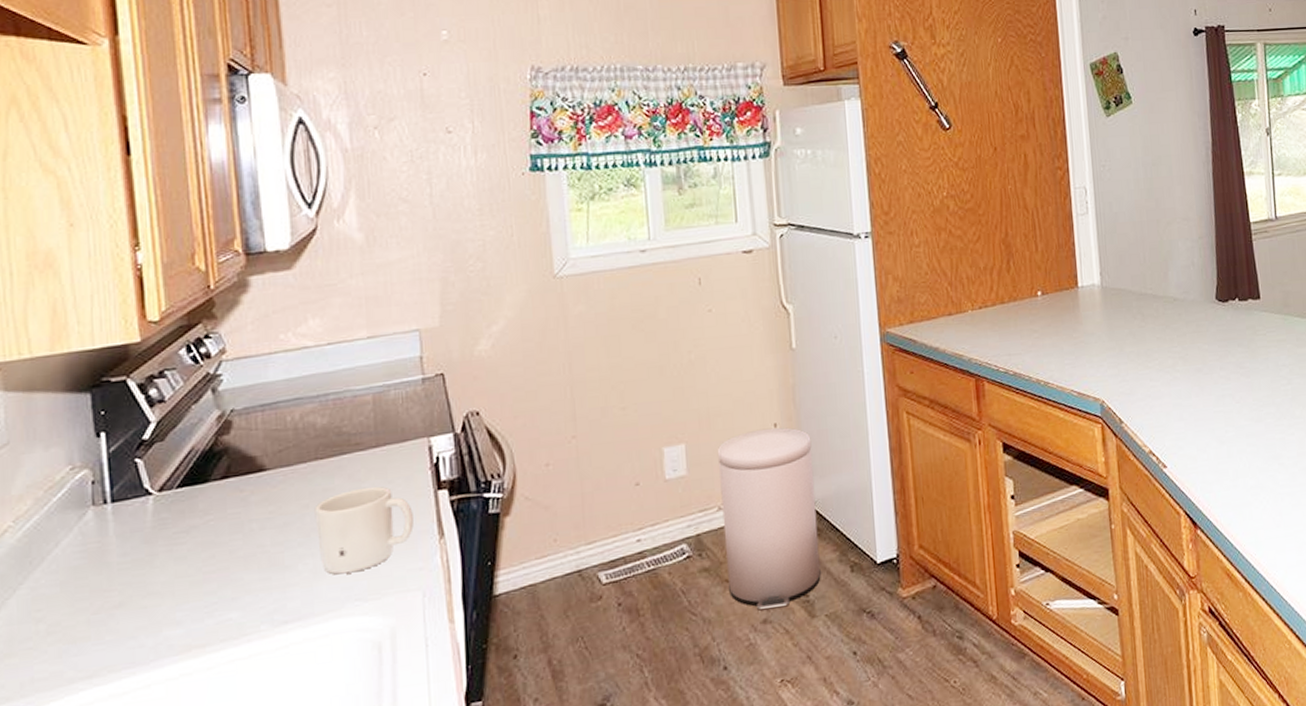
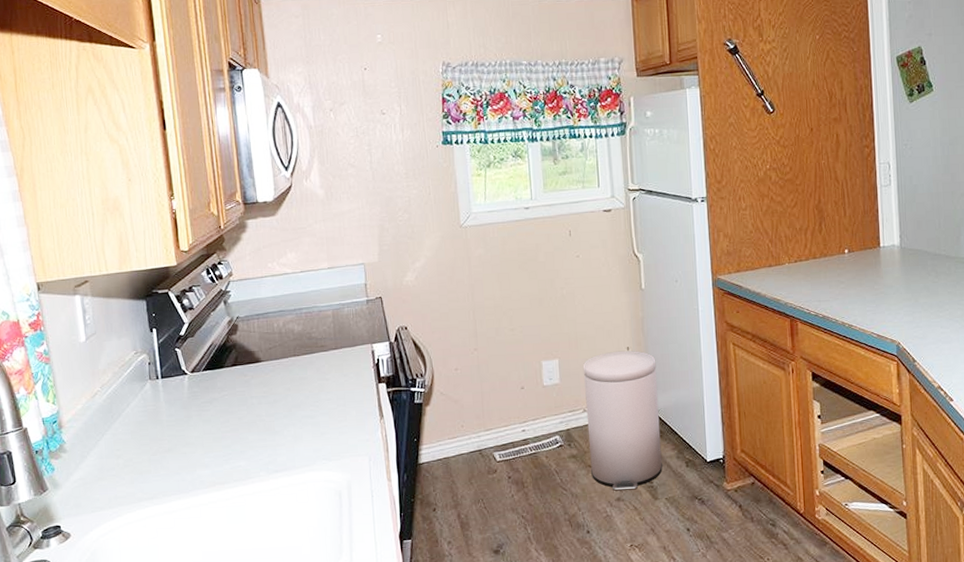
mug: present [314,486,414,575] -> none [294,378,362,440]

